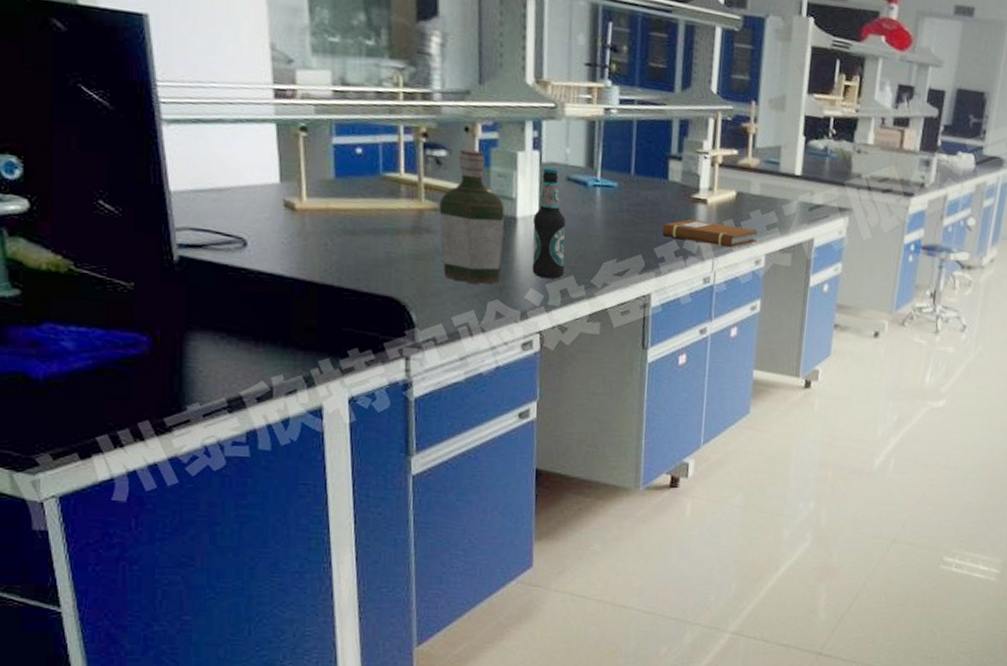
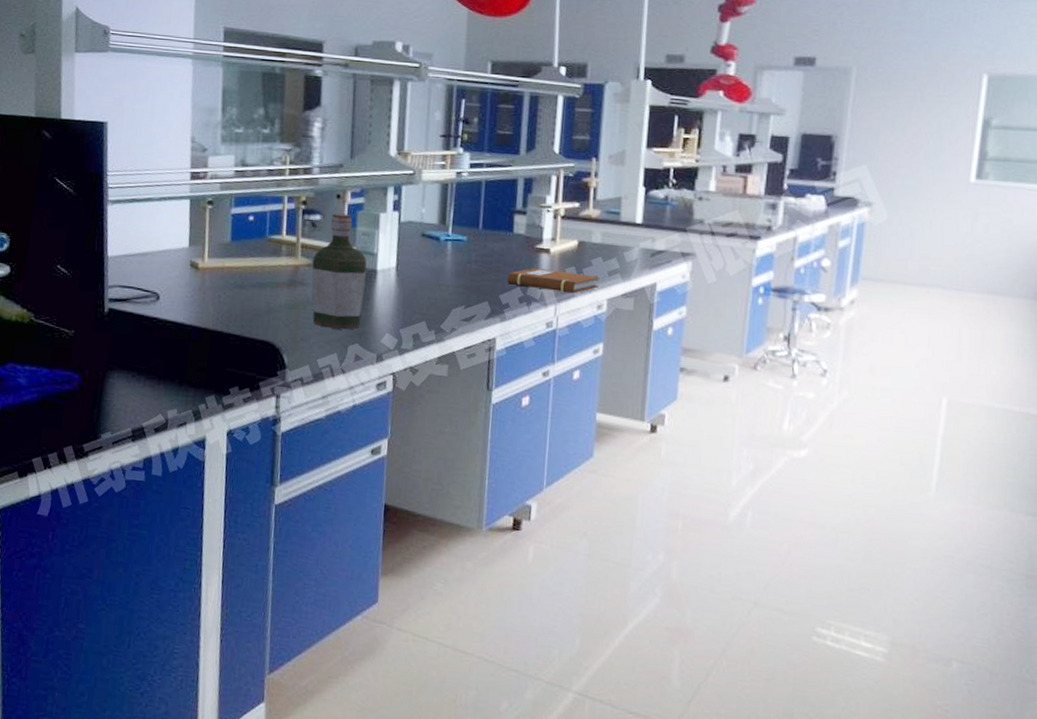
bottle: present [532,168,566,279] -> none [388,226,420,325]

